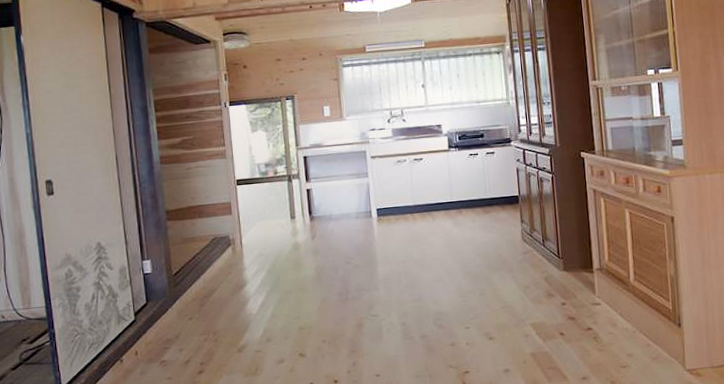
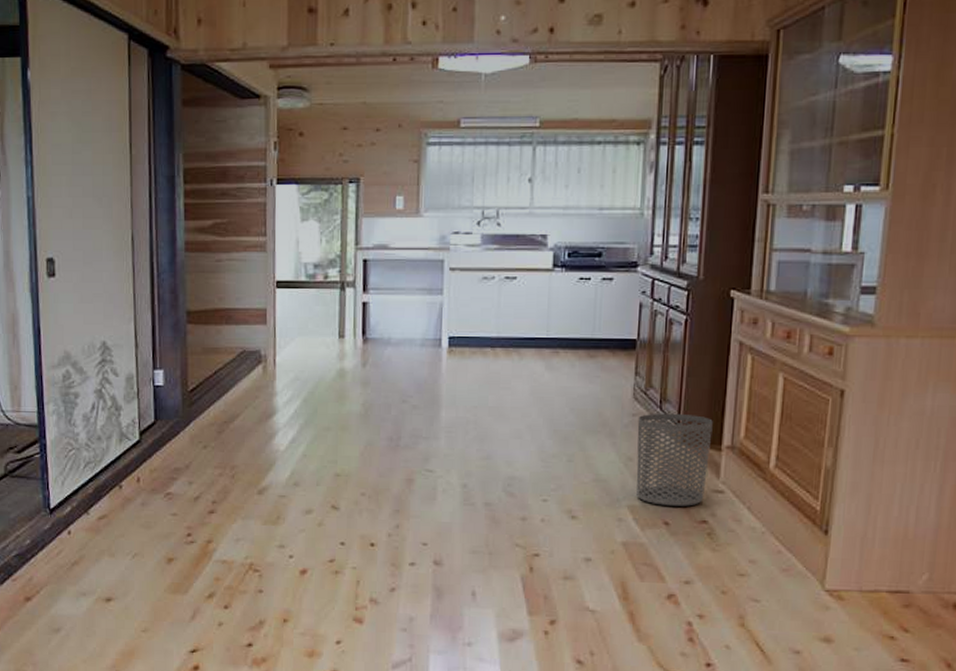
waste bin: none [528,248,586,321] -> present [636,413,713,506]

